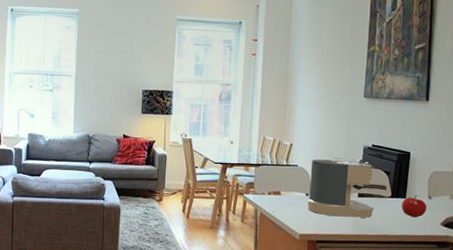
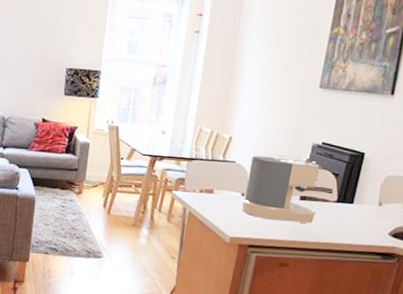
fruit: present [402,195,427,218] -> none [347,201,376,226]

